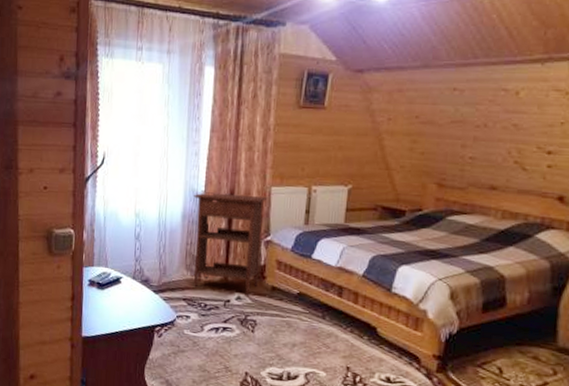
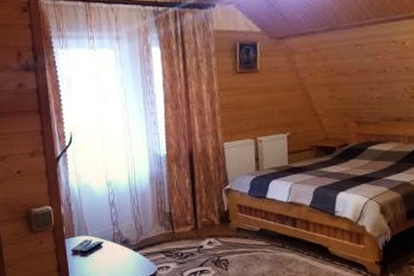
nightstand: present [193,192,268,295] -> none [157,152,224,240]

